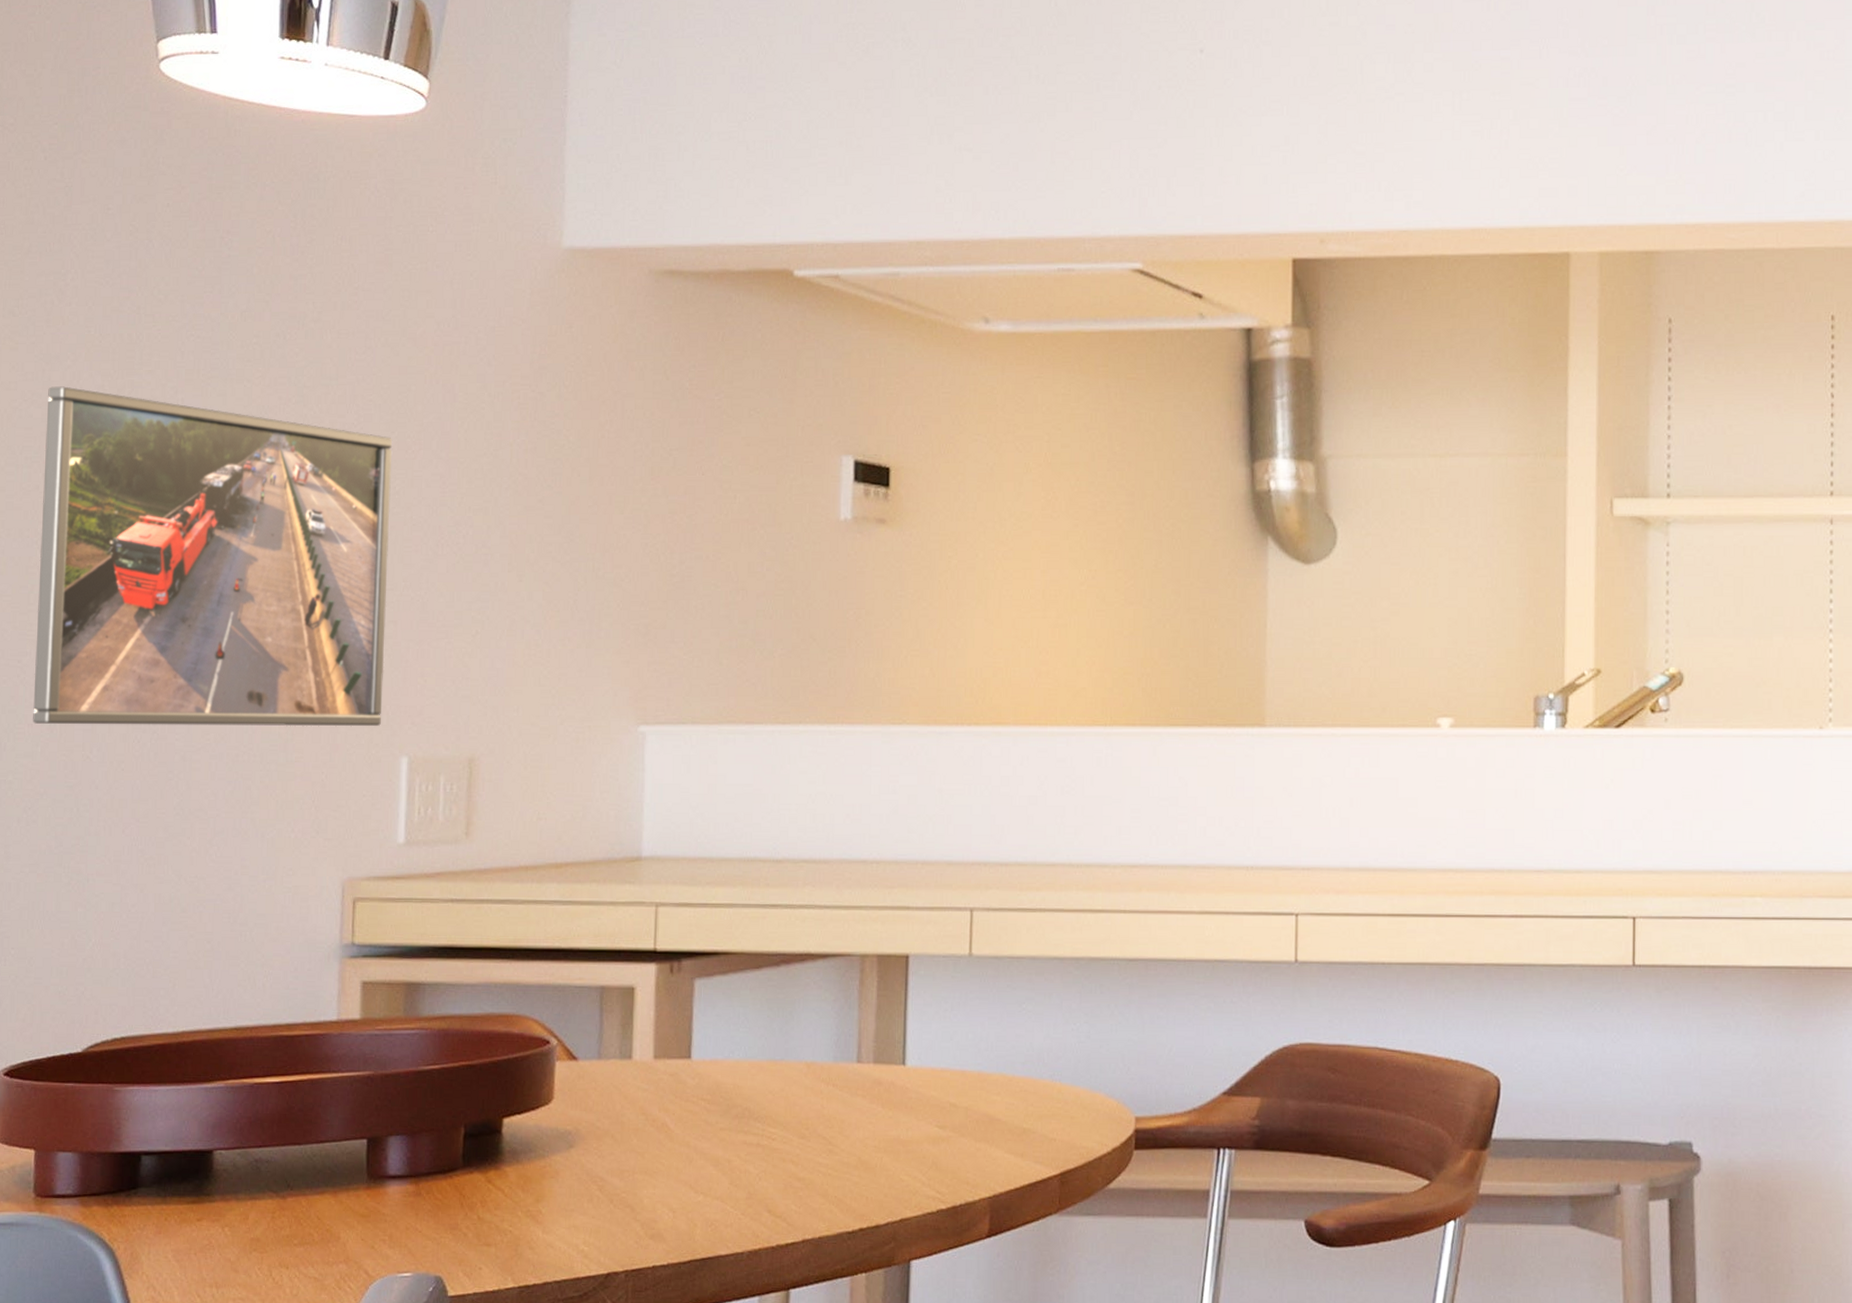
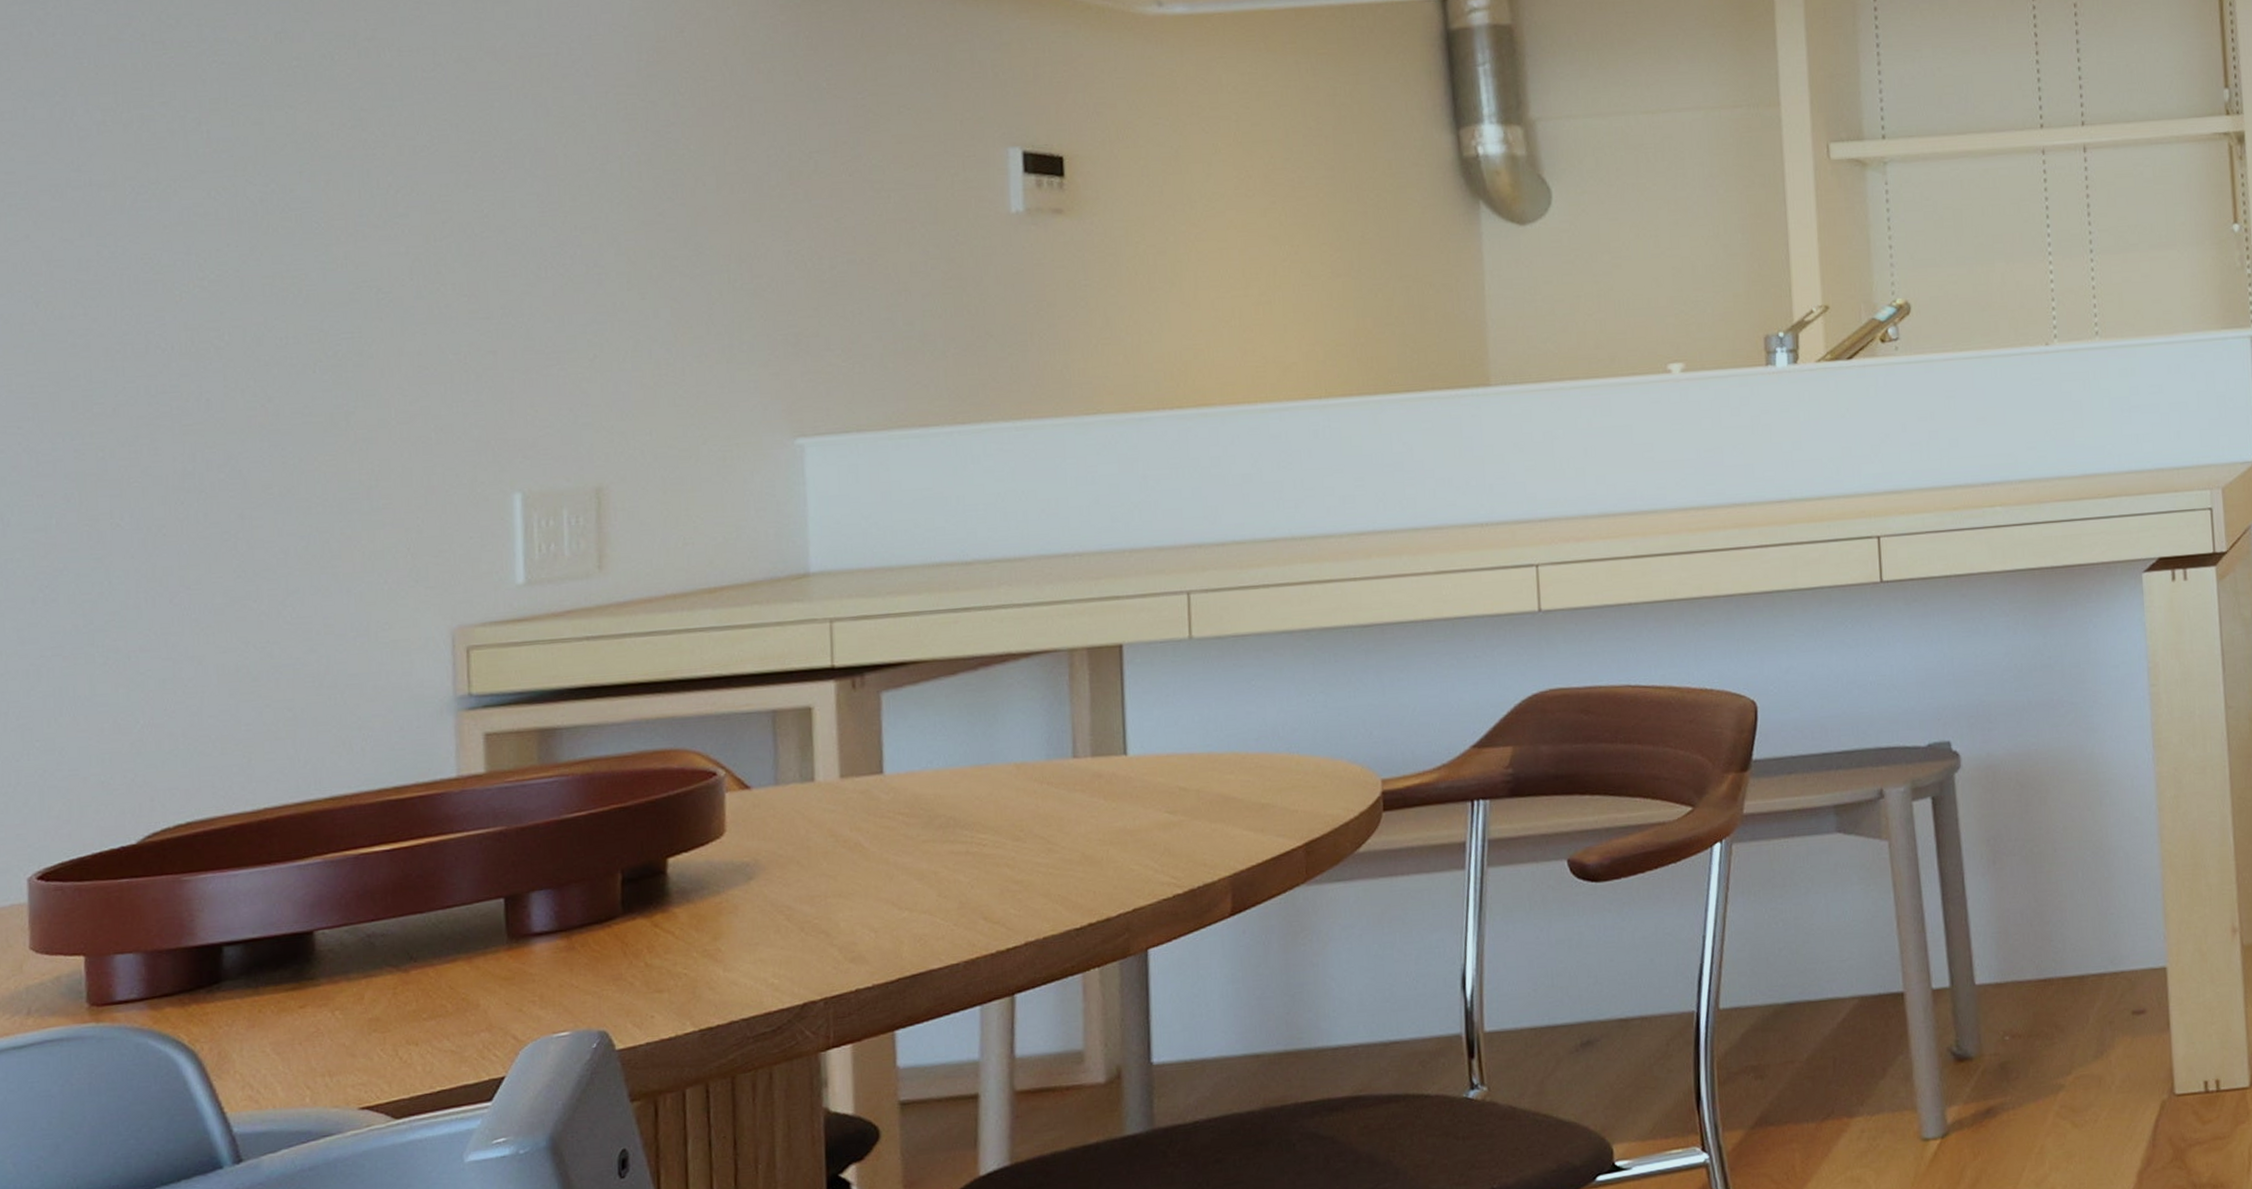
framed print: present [33,386,393,727] -> none [33,124,486,494]

